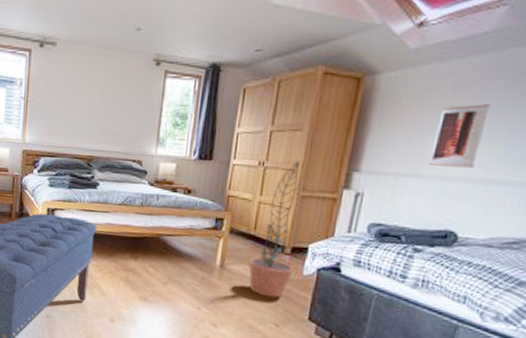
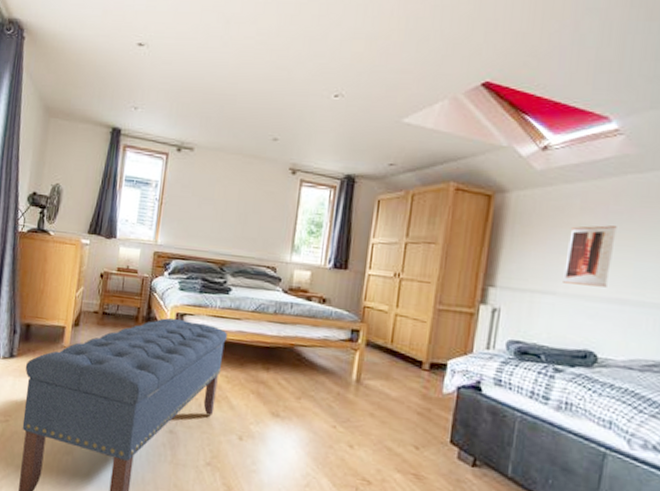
decorative plant: present [248,160,300,298] -> none [385,273,435,418]

